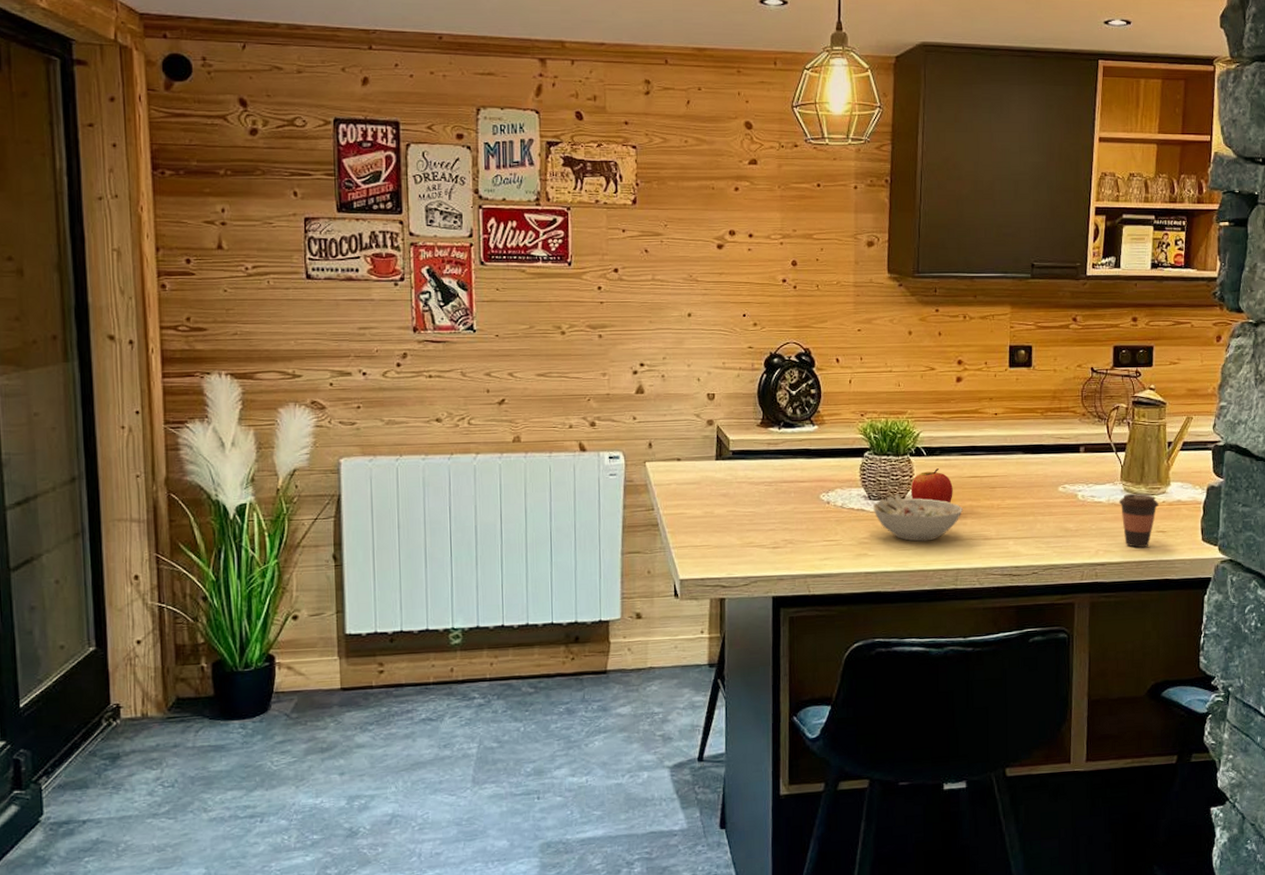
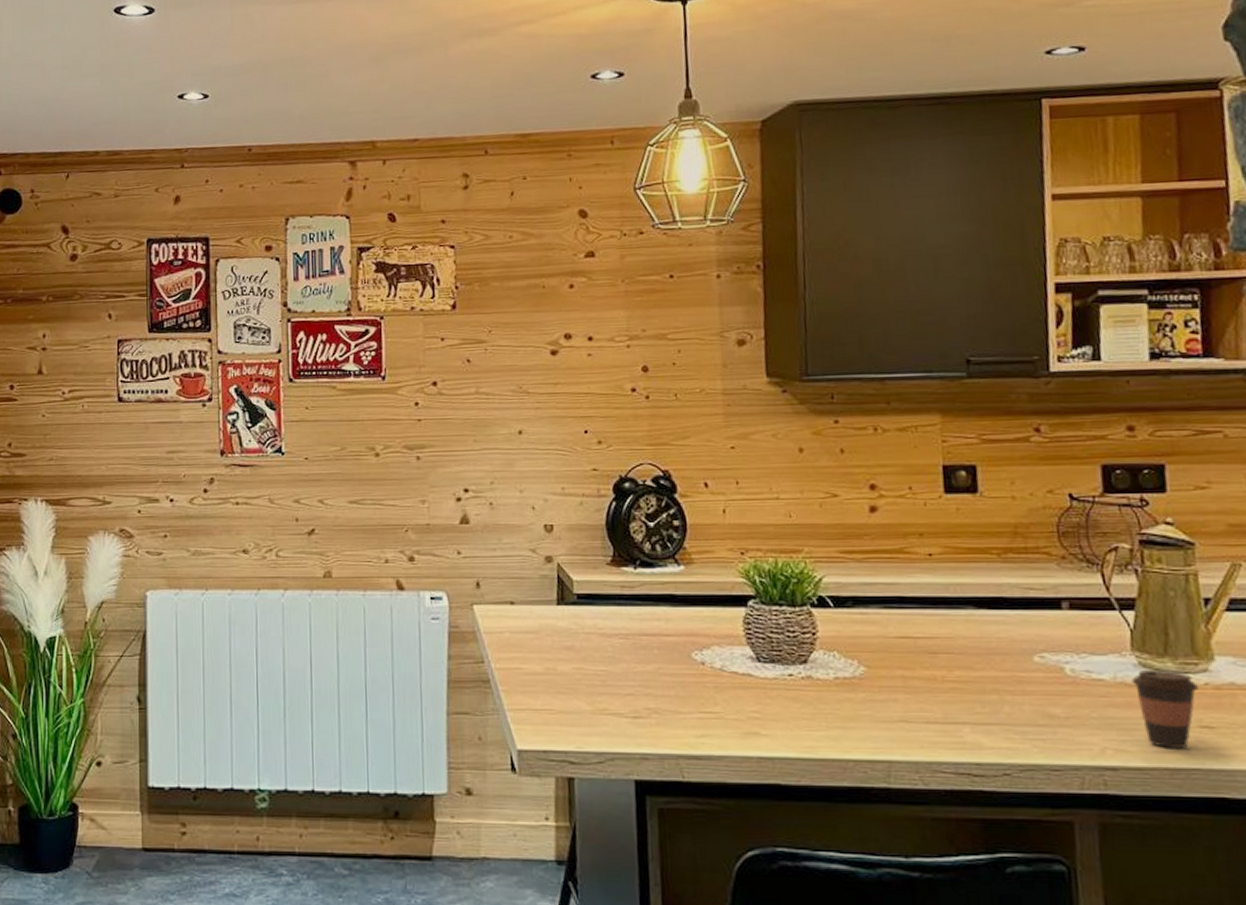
bowl: present [872,494,964,542] -> none [762,656,892,721]
apple: present [910,468,953,503] -> none [814,625,876,672]

